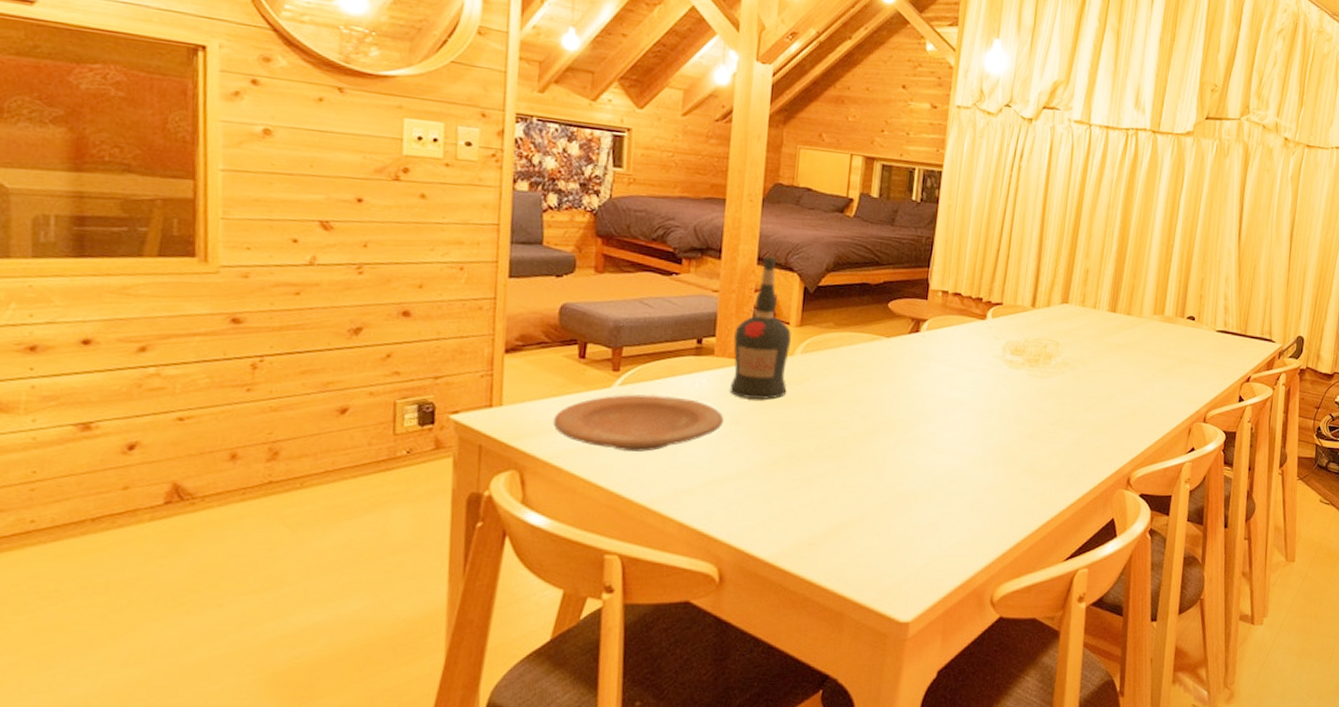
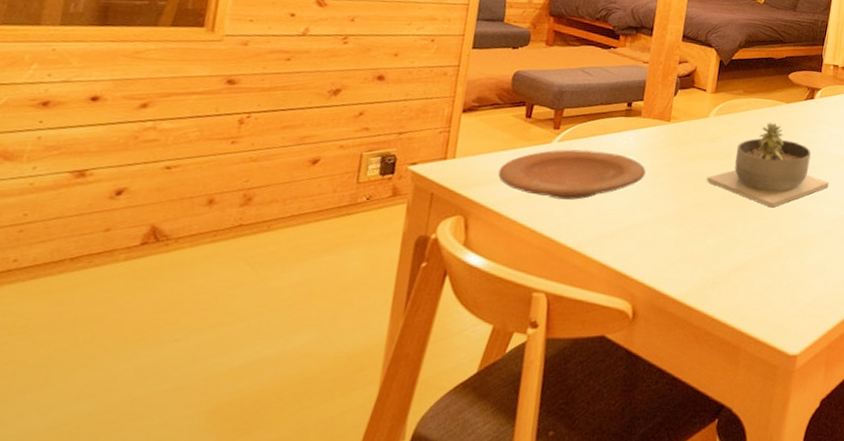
liquor bottle: present [729,255,791,399] -> none [652,33,707,155]
succulent planter: none [795,360,941,459] -> present [706,122,830,208]

